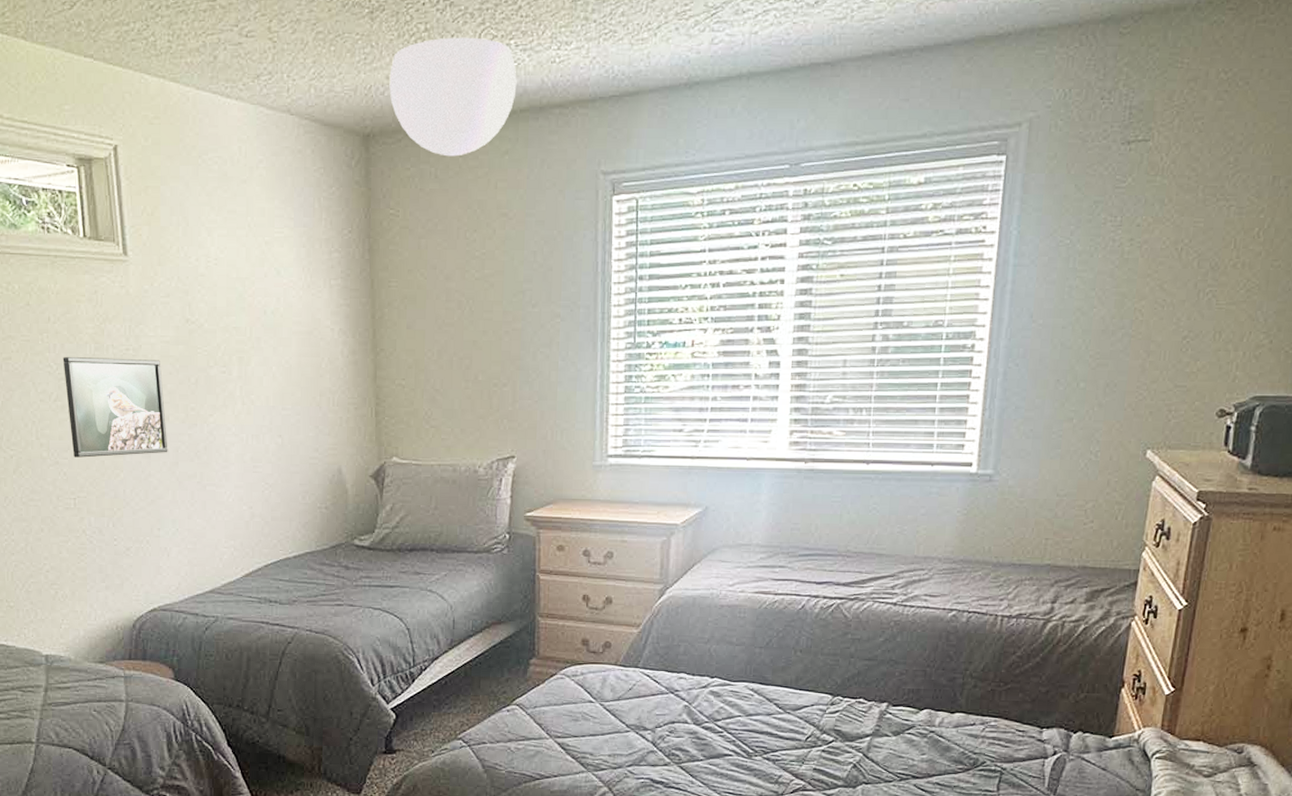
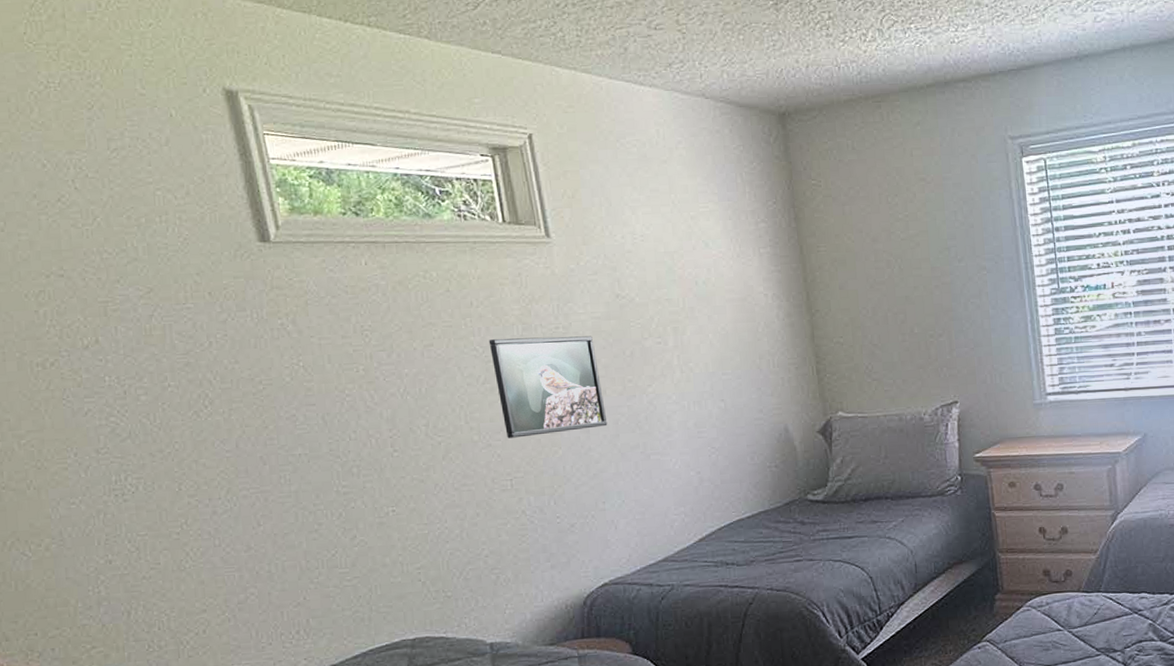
ceiling light: present [389,37,517,157] -> none [799,23,921,130]

